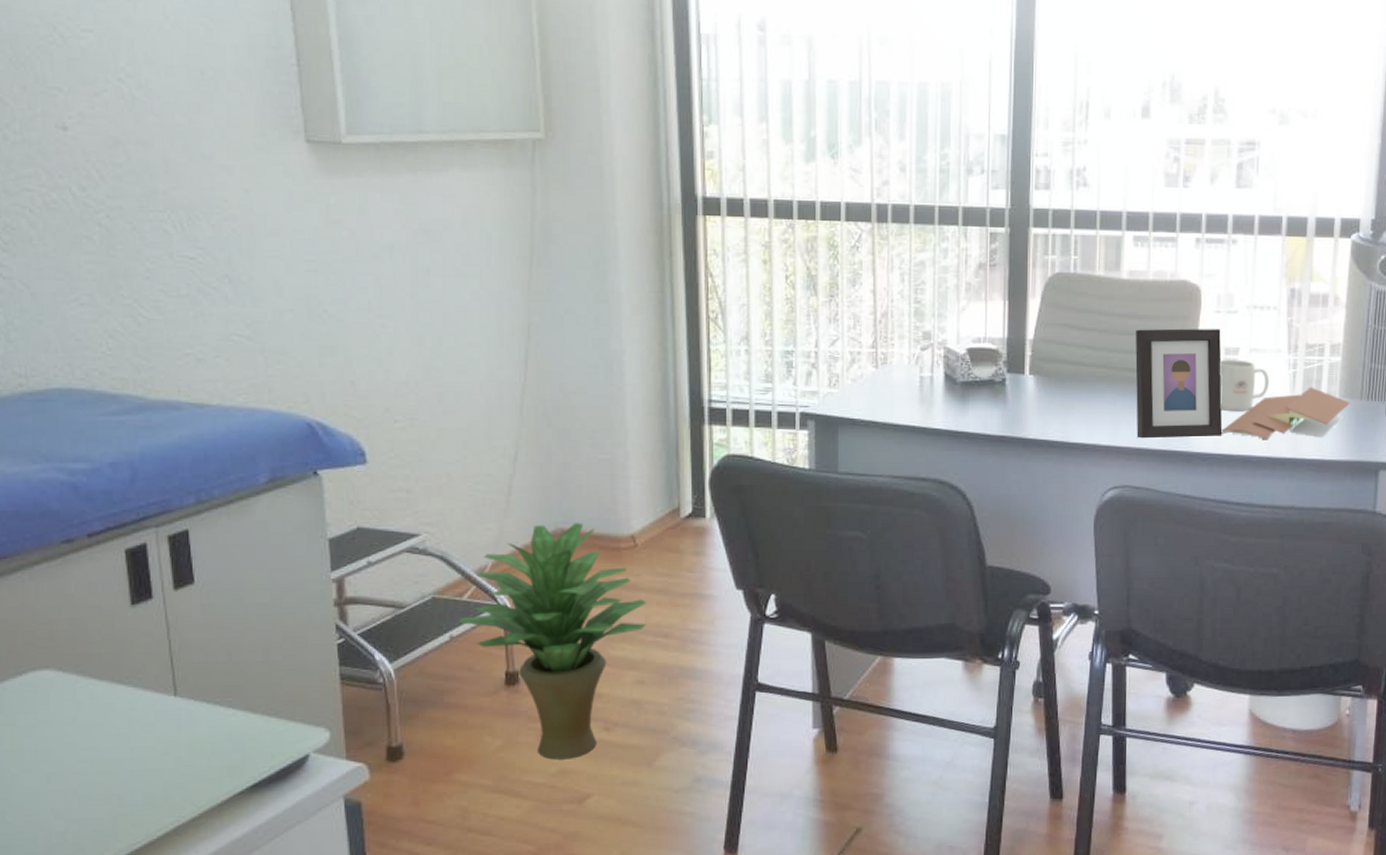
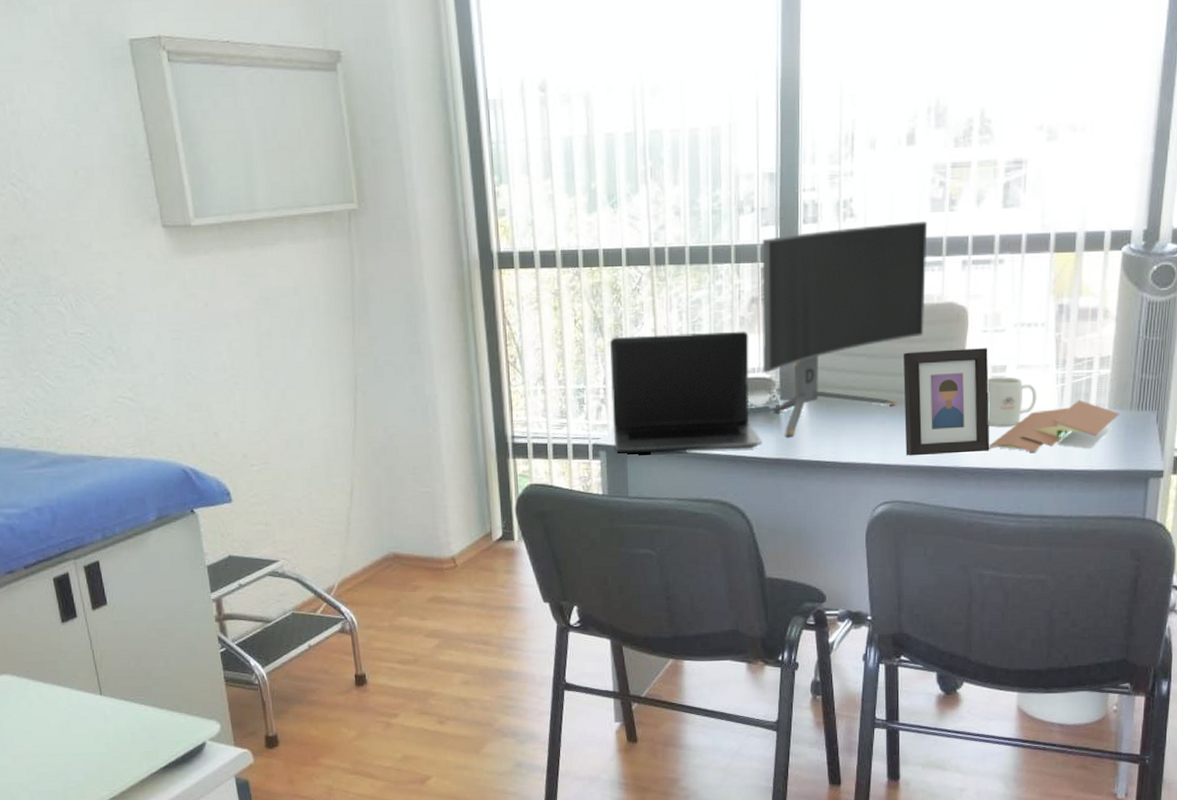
potted plant: present [460,523,646,760] -> none [315,547,468,748]
laptop computer: none [823,296,987,426] -> present [610,331,762,455]
computer monitor: none [988,195,1162,413] -> present [762,221,928,437]

